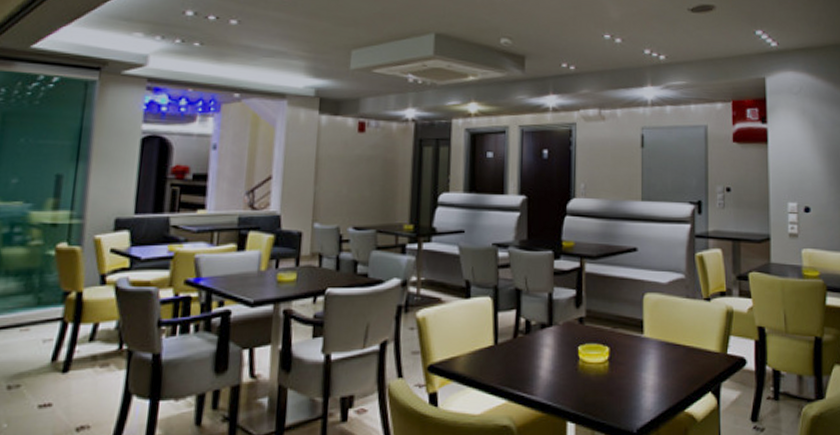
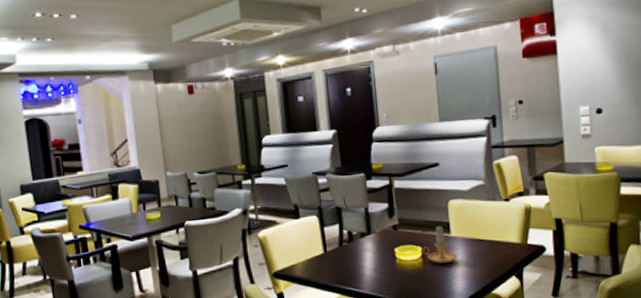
candle: none [610,323,649,370] -> present [422,226,458,264]

